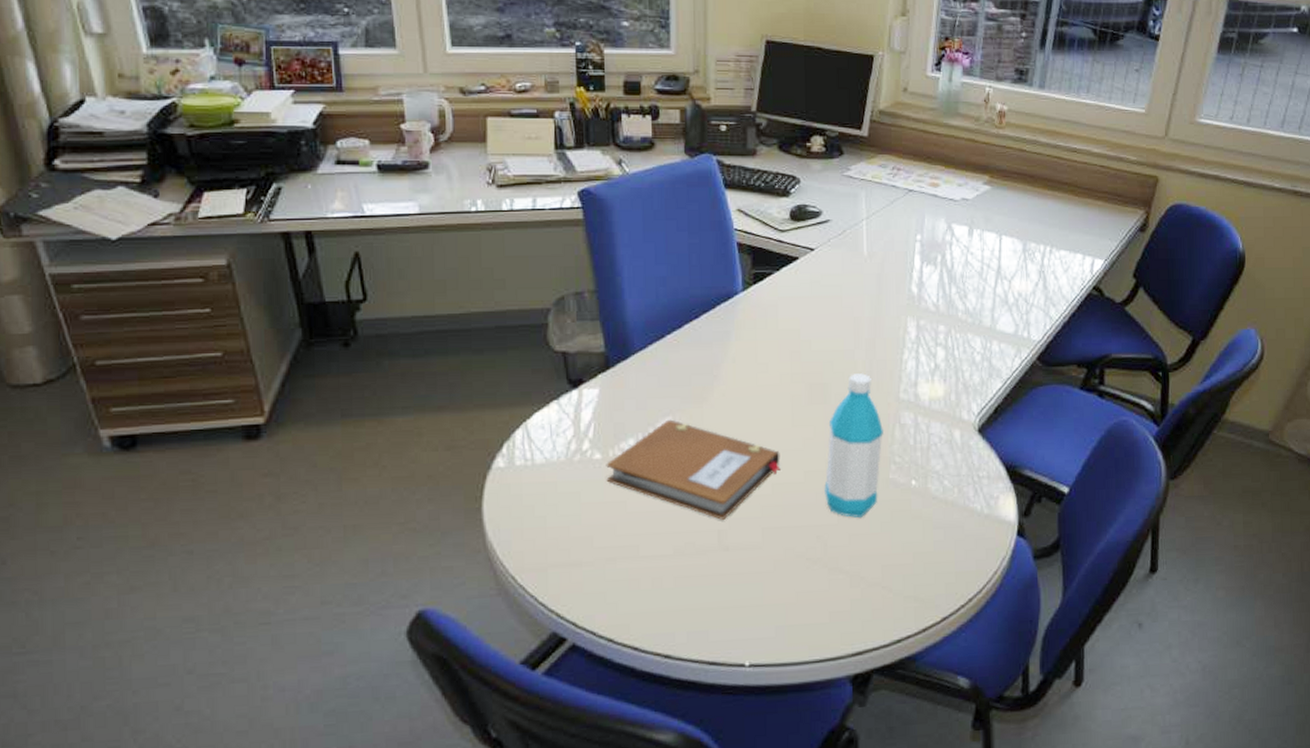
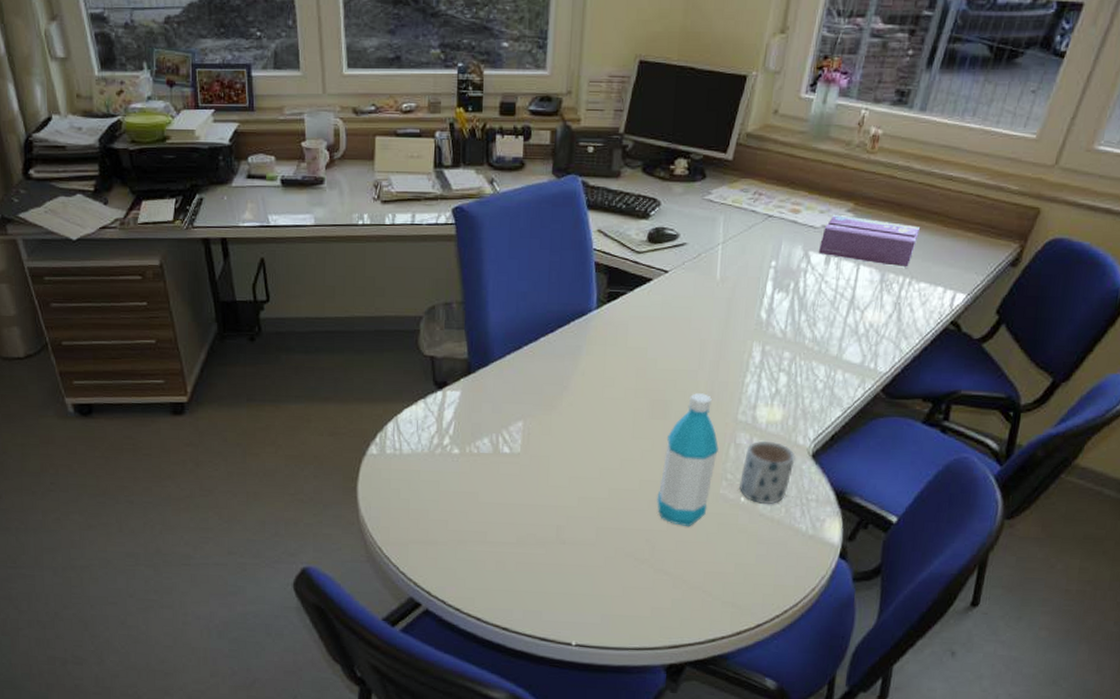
notebook: present [606,419,781,520] -> none [462,423,619,517]
mug: none [908,418,962,486] -> present [738,440,796,504]
tissue box: none [961,187,1054,237] -> present [819,214,921,268]

